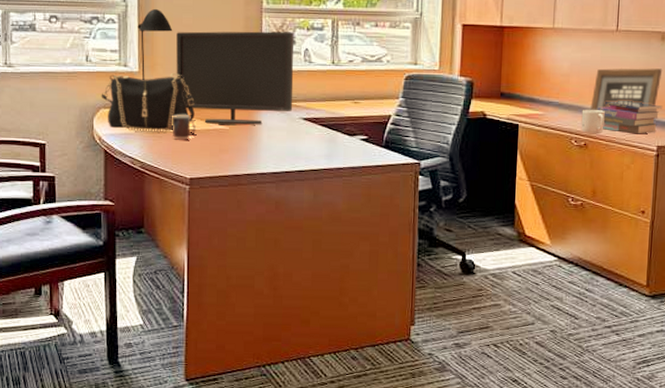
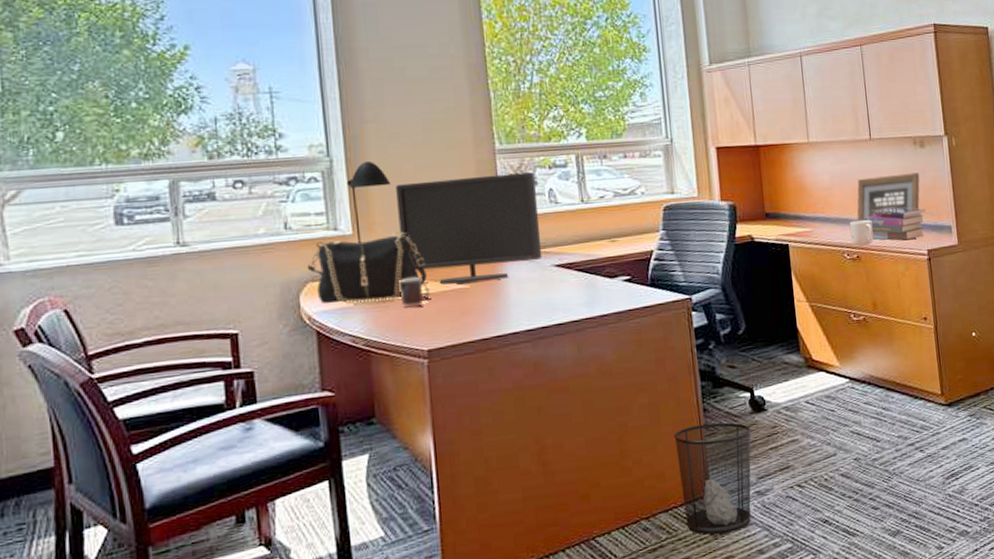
waste bin: none [388,277,458,374] -> present [674,422,752,535]

